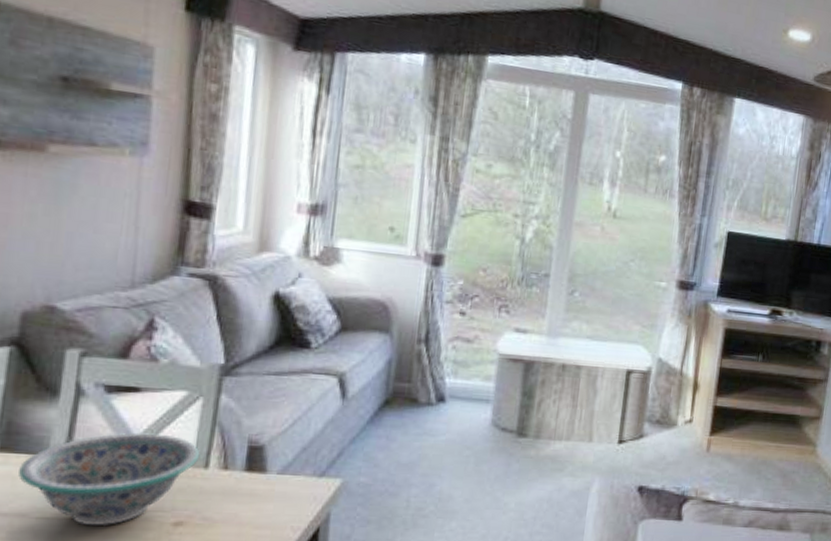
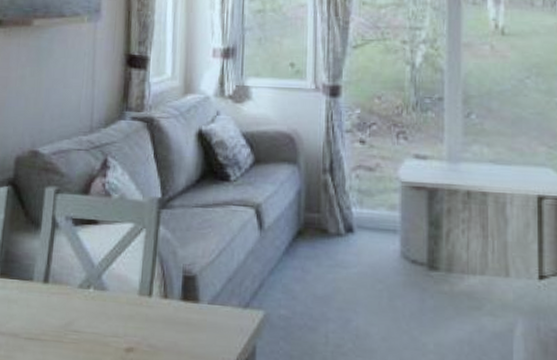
decorative bowl: present [18,432,201,527] -> none [13,261,145,349]

